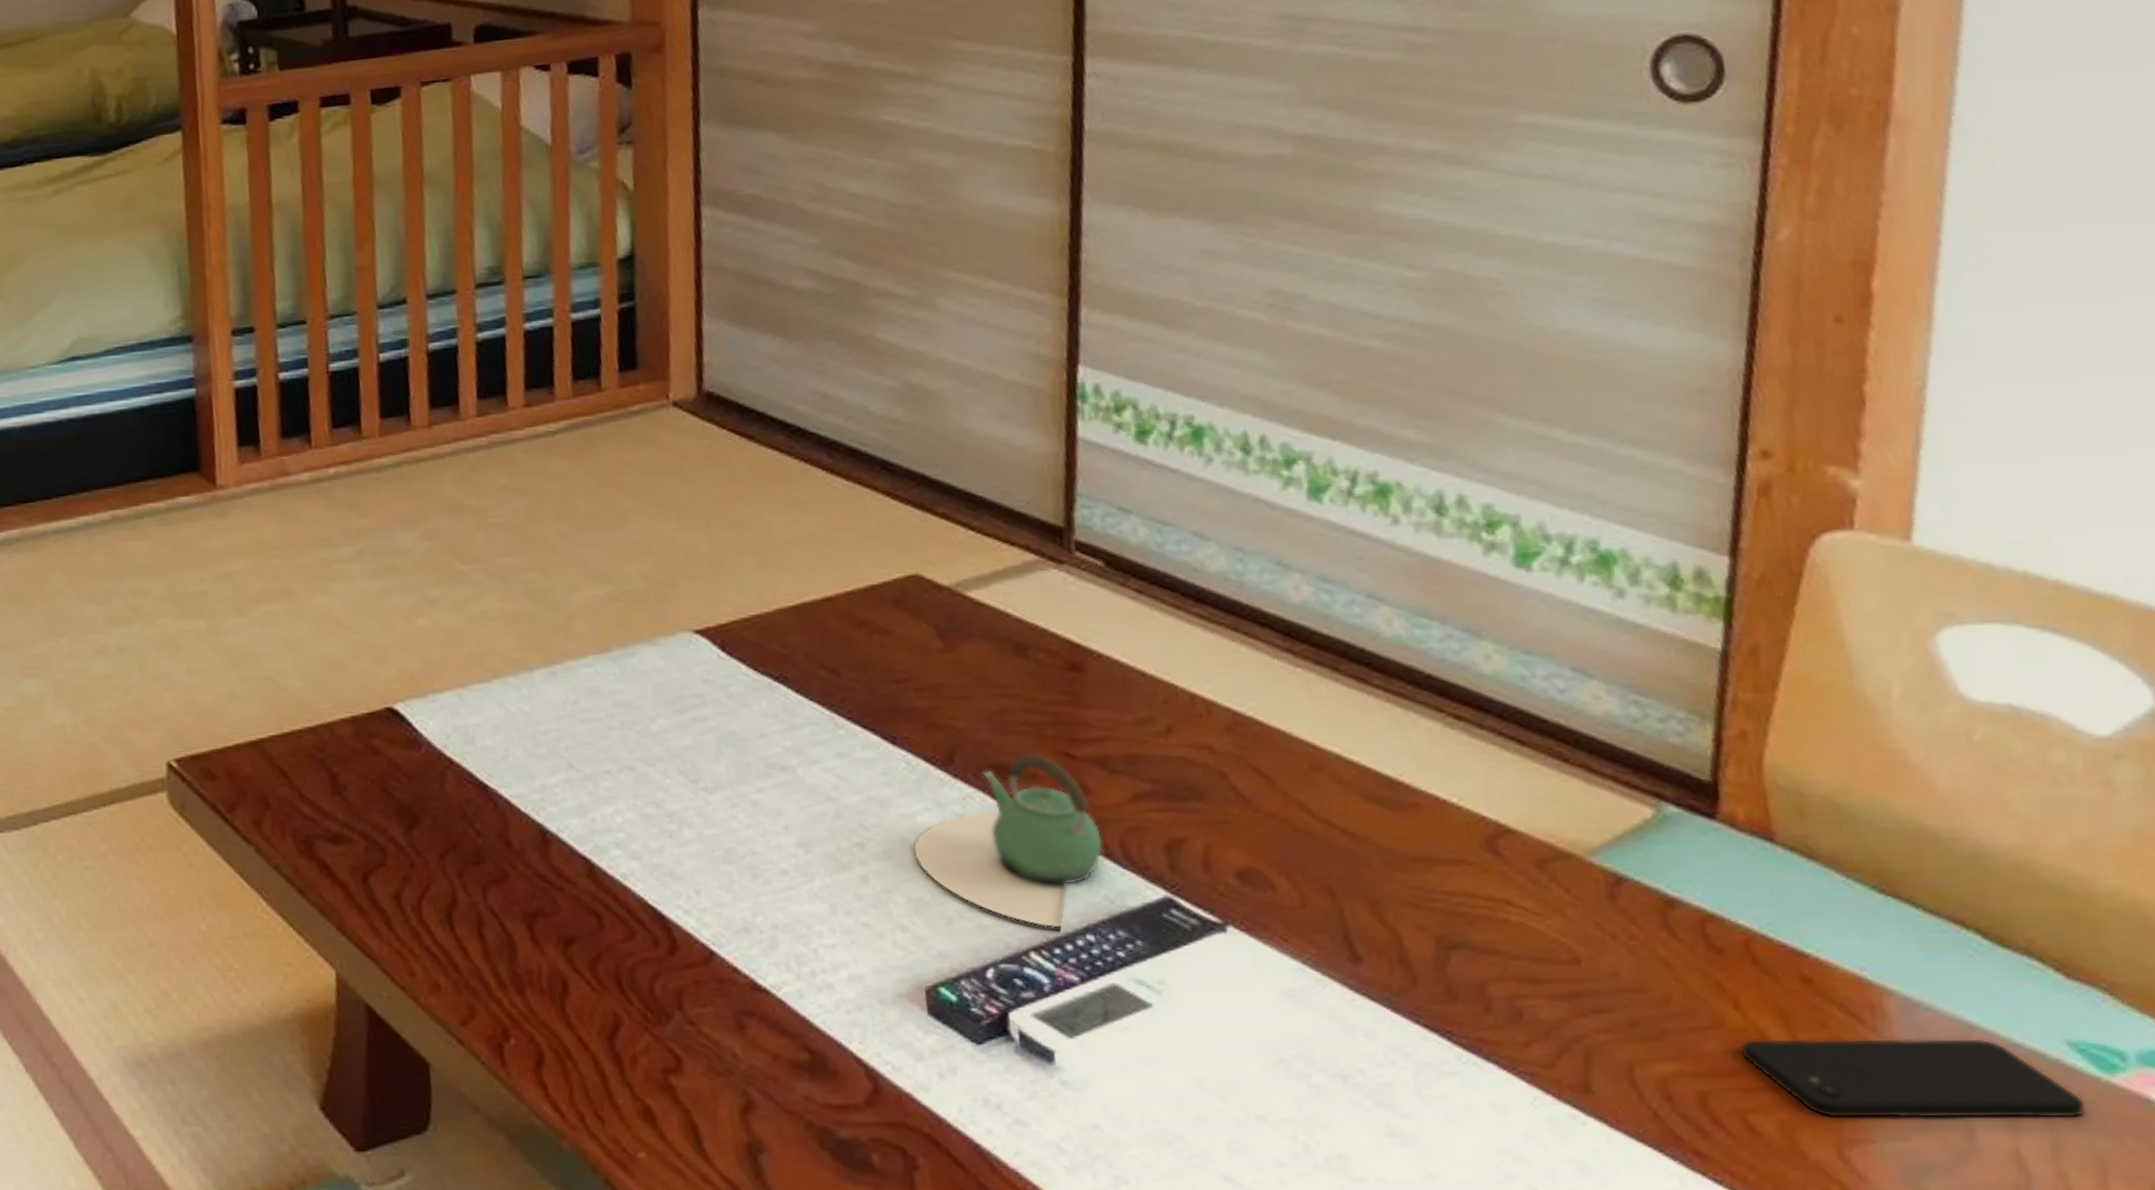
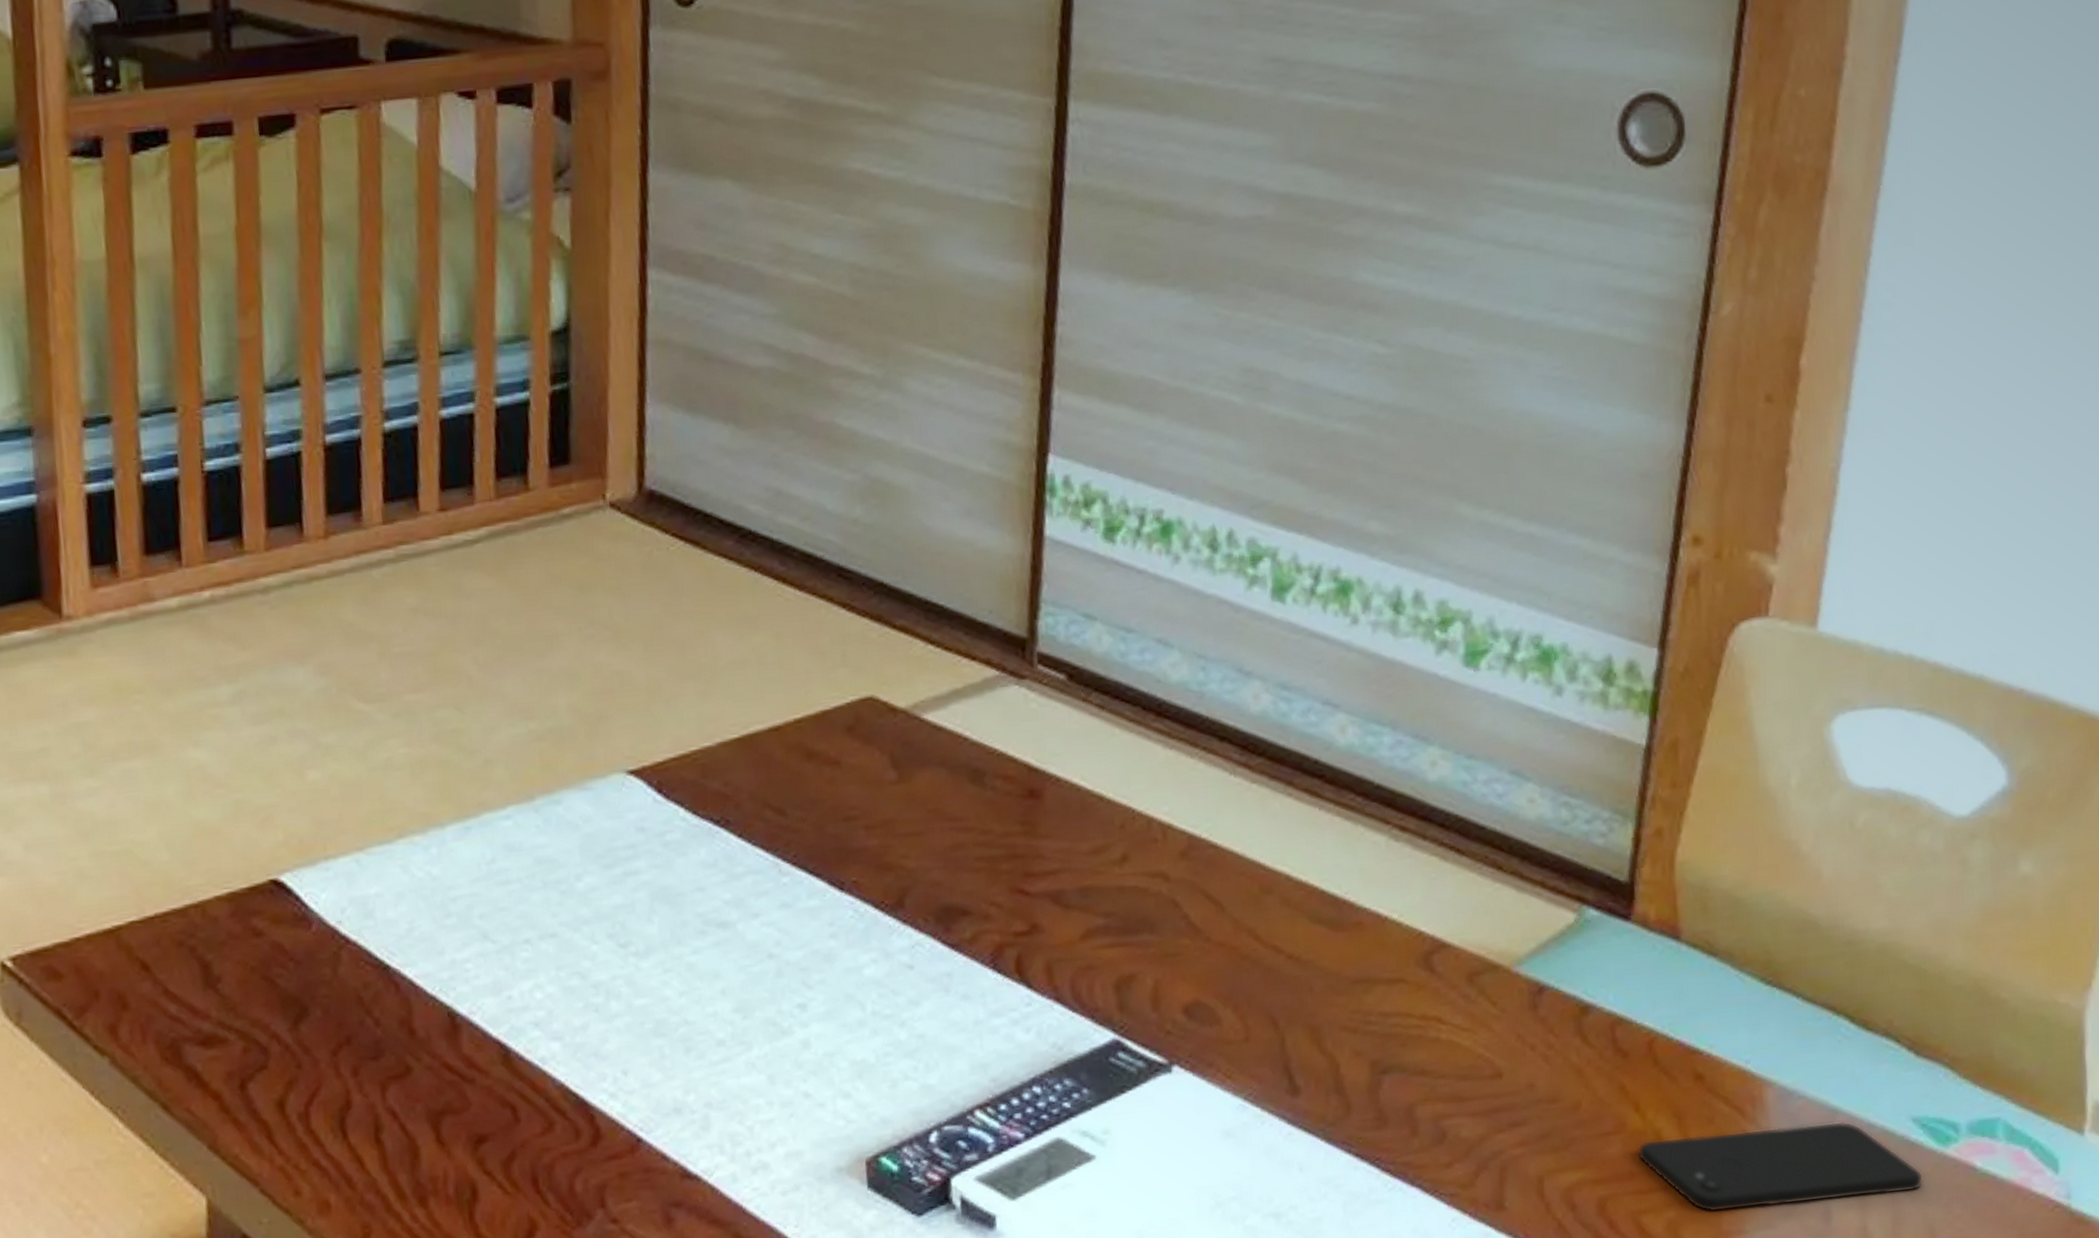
teapot: present [912,752,1104,928] -> none [857,891,1054,1083]

